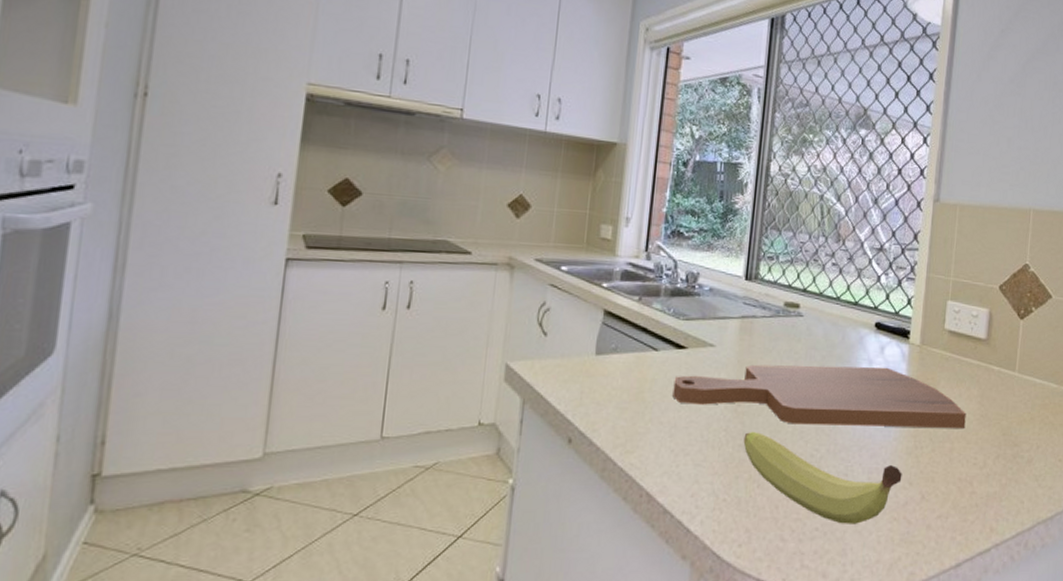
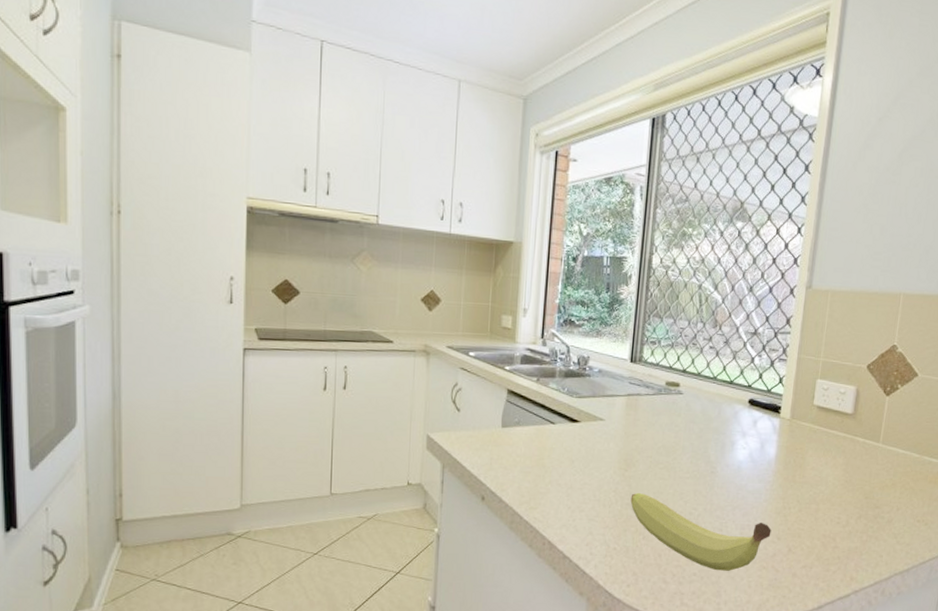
cutting board: present [672,364,966,428] -> none [568,436,832,492]

